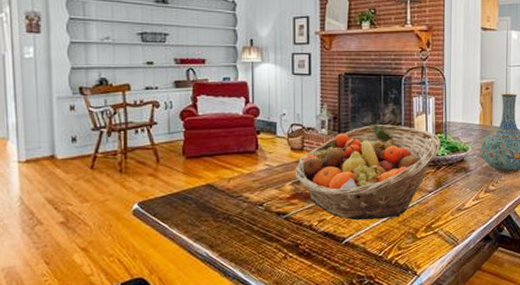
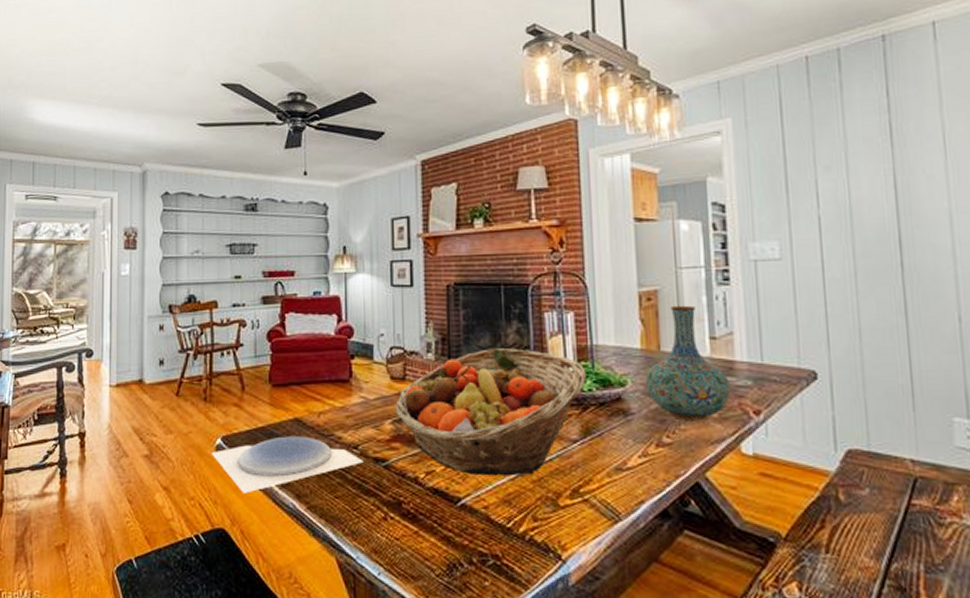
plate: none [128,198,268,248] -> present [211,436,364,494]

